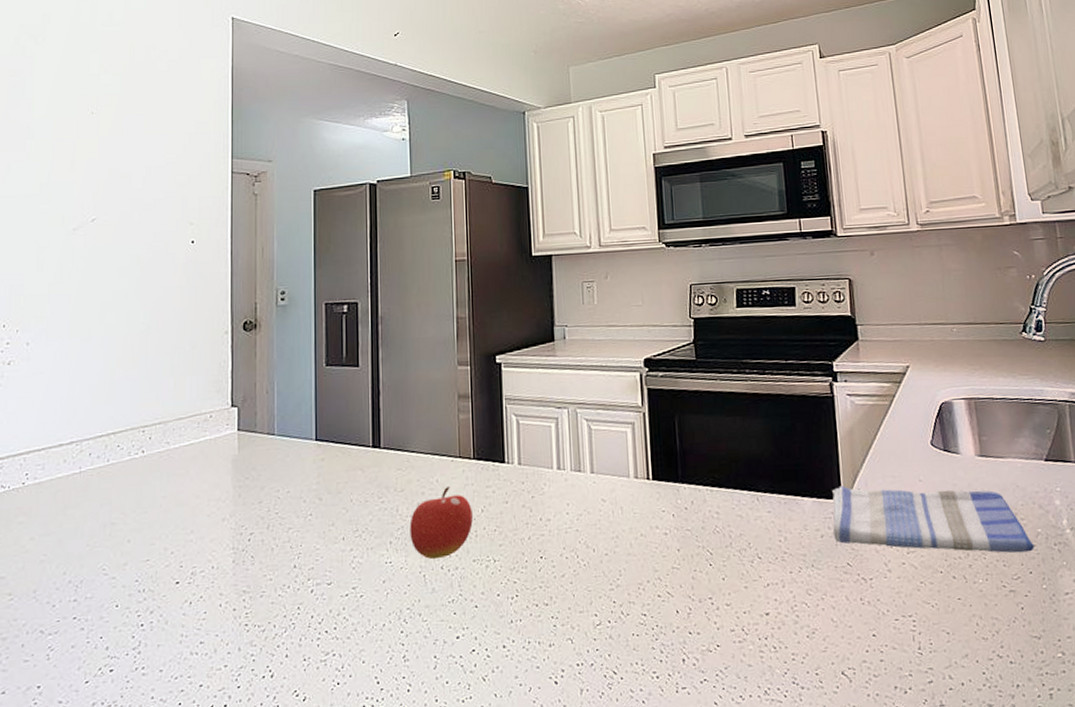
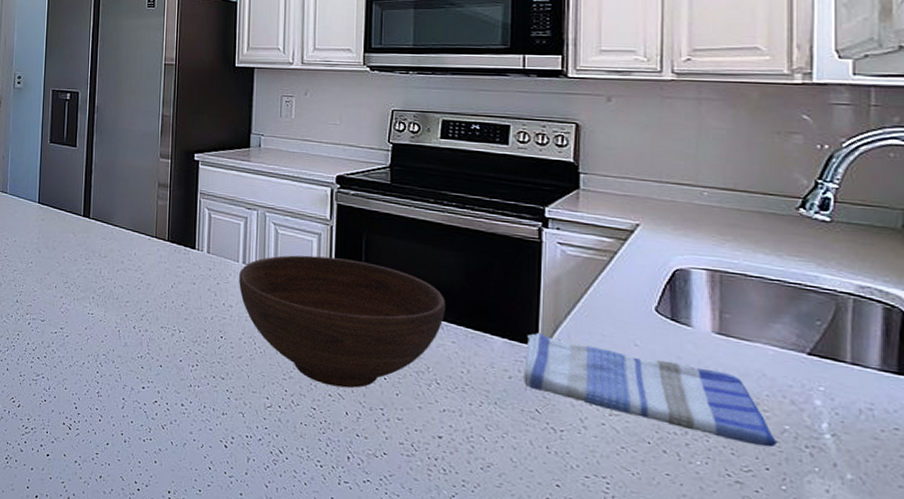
fruit: present [409,487,473,559] -> none [109,260,164,320]
bowl: none [554,444,759,586] -> present [239,255,446,388]

